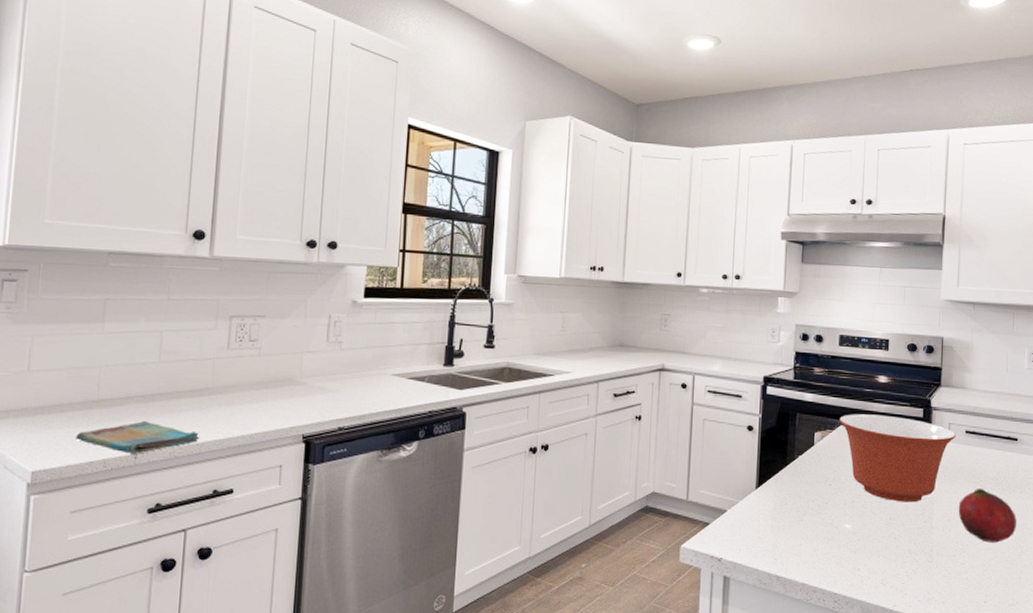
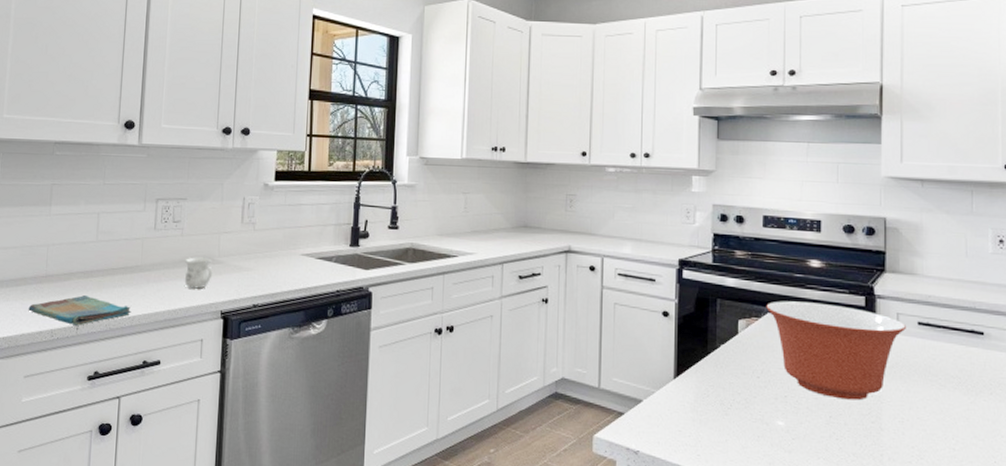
mug: none [262,378,294,412] -> present [185,257,213,289]
fruit: present [958,488,1016,543] -> none [912,387,986,450]

